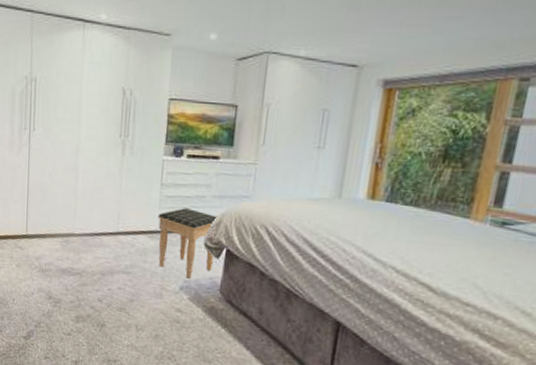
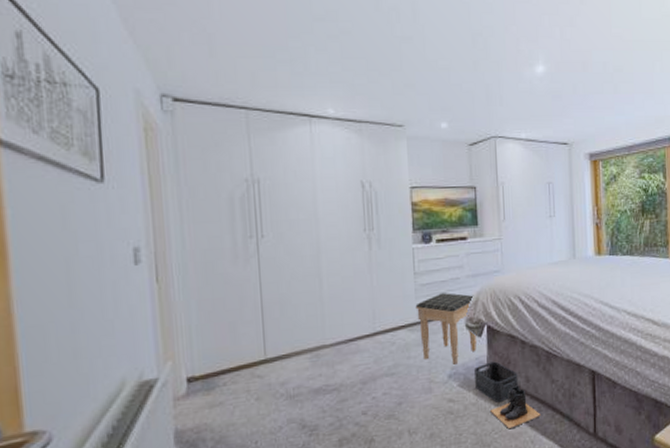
storage bin: none [205,284,251,326] -> present [475,361,518,403]
boots: none [216,313,269,354] -> present [490,385,541,430]

